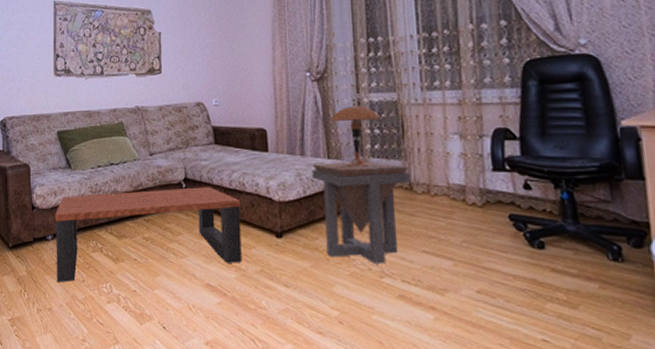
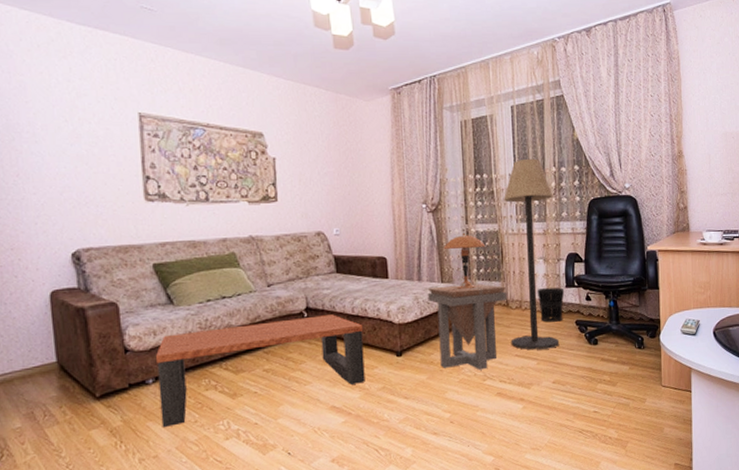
floor lamp: none [404,15,486,248] -> present [504,158,560,350]
wastebasket: none [450,171,491,214] -> present [537,287,565,322]

